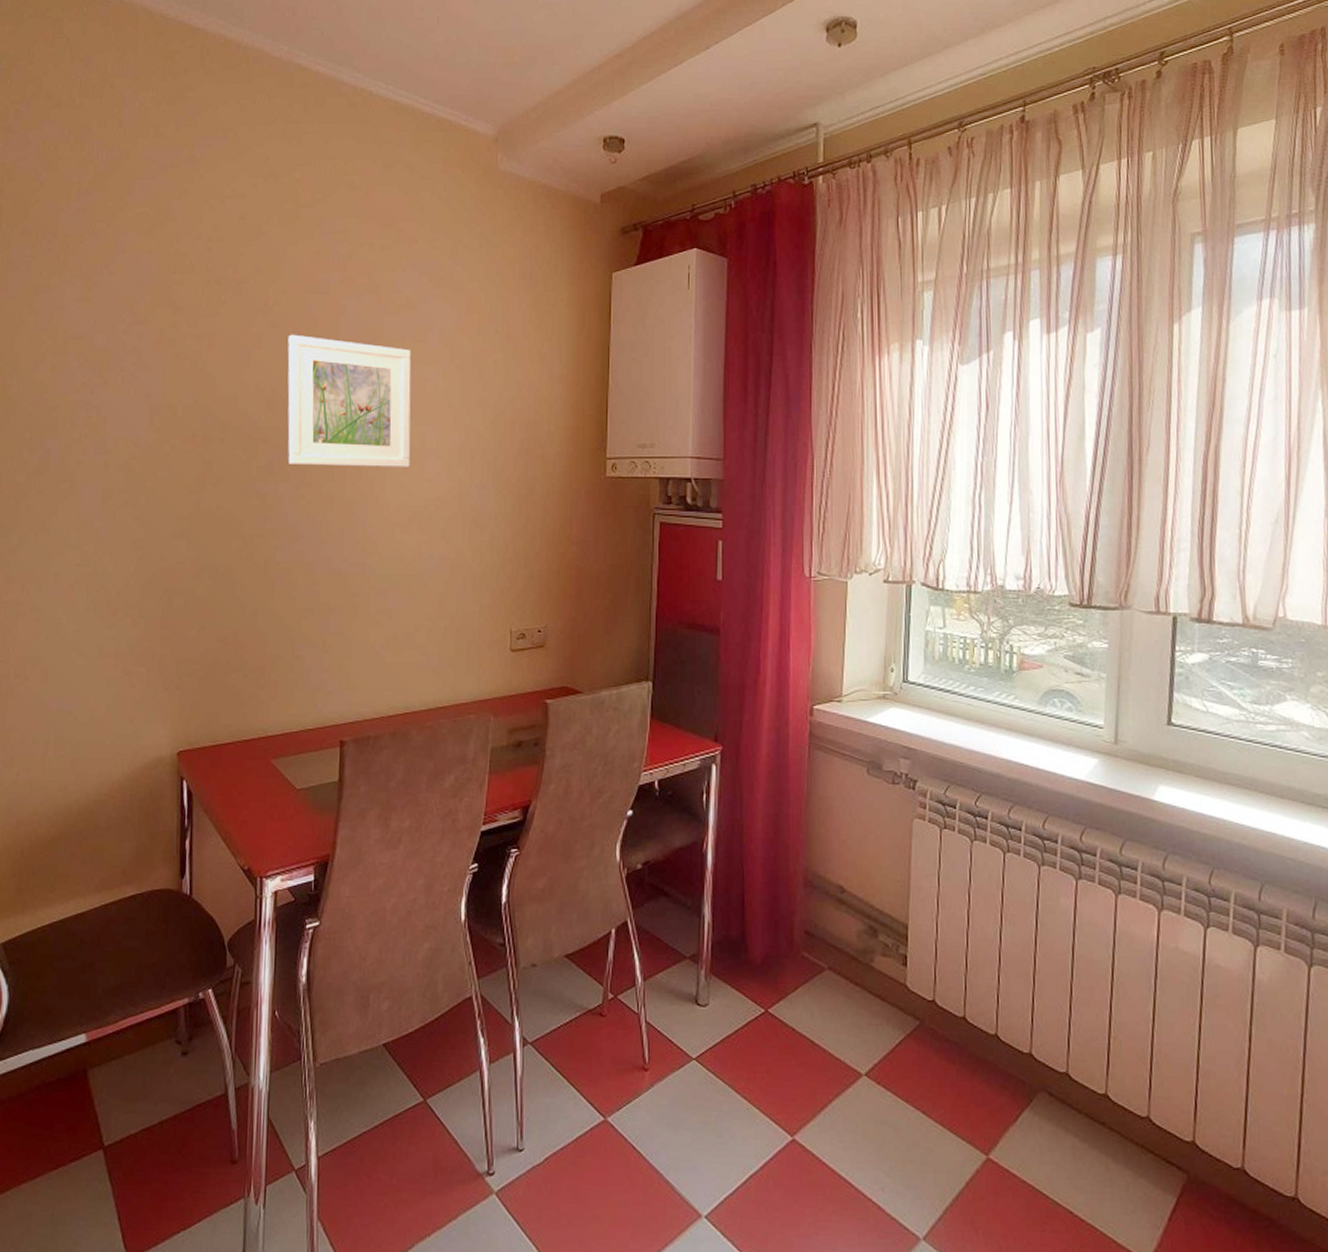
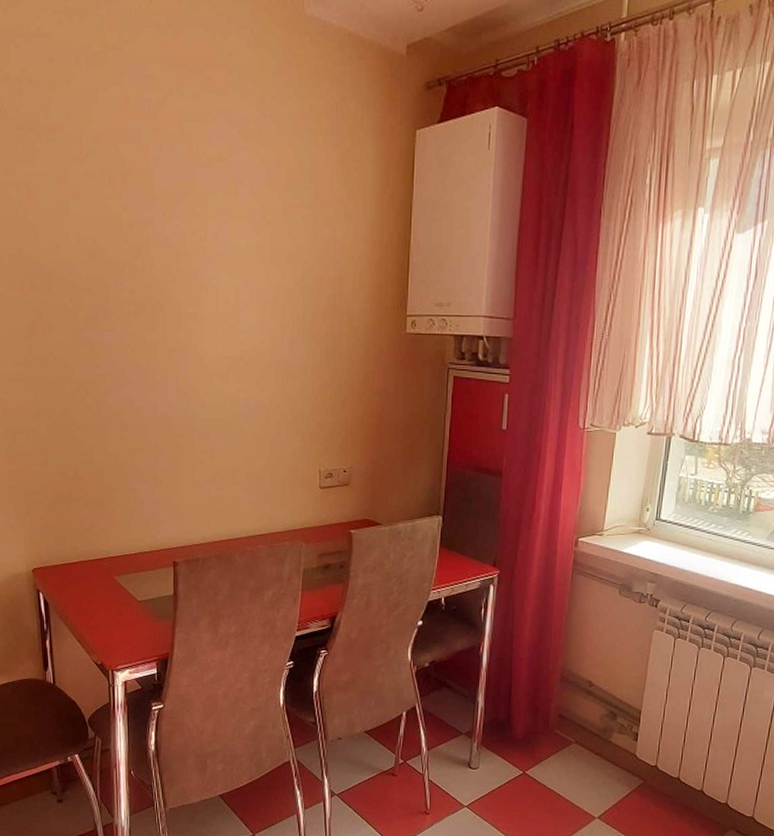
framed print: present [287,334,412,468] -> none [104,185,226,321]

